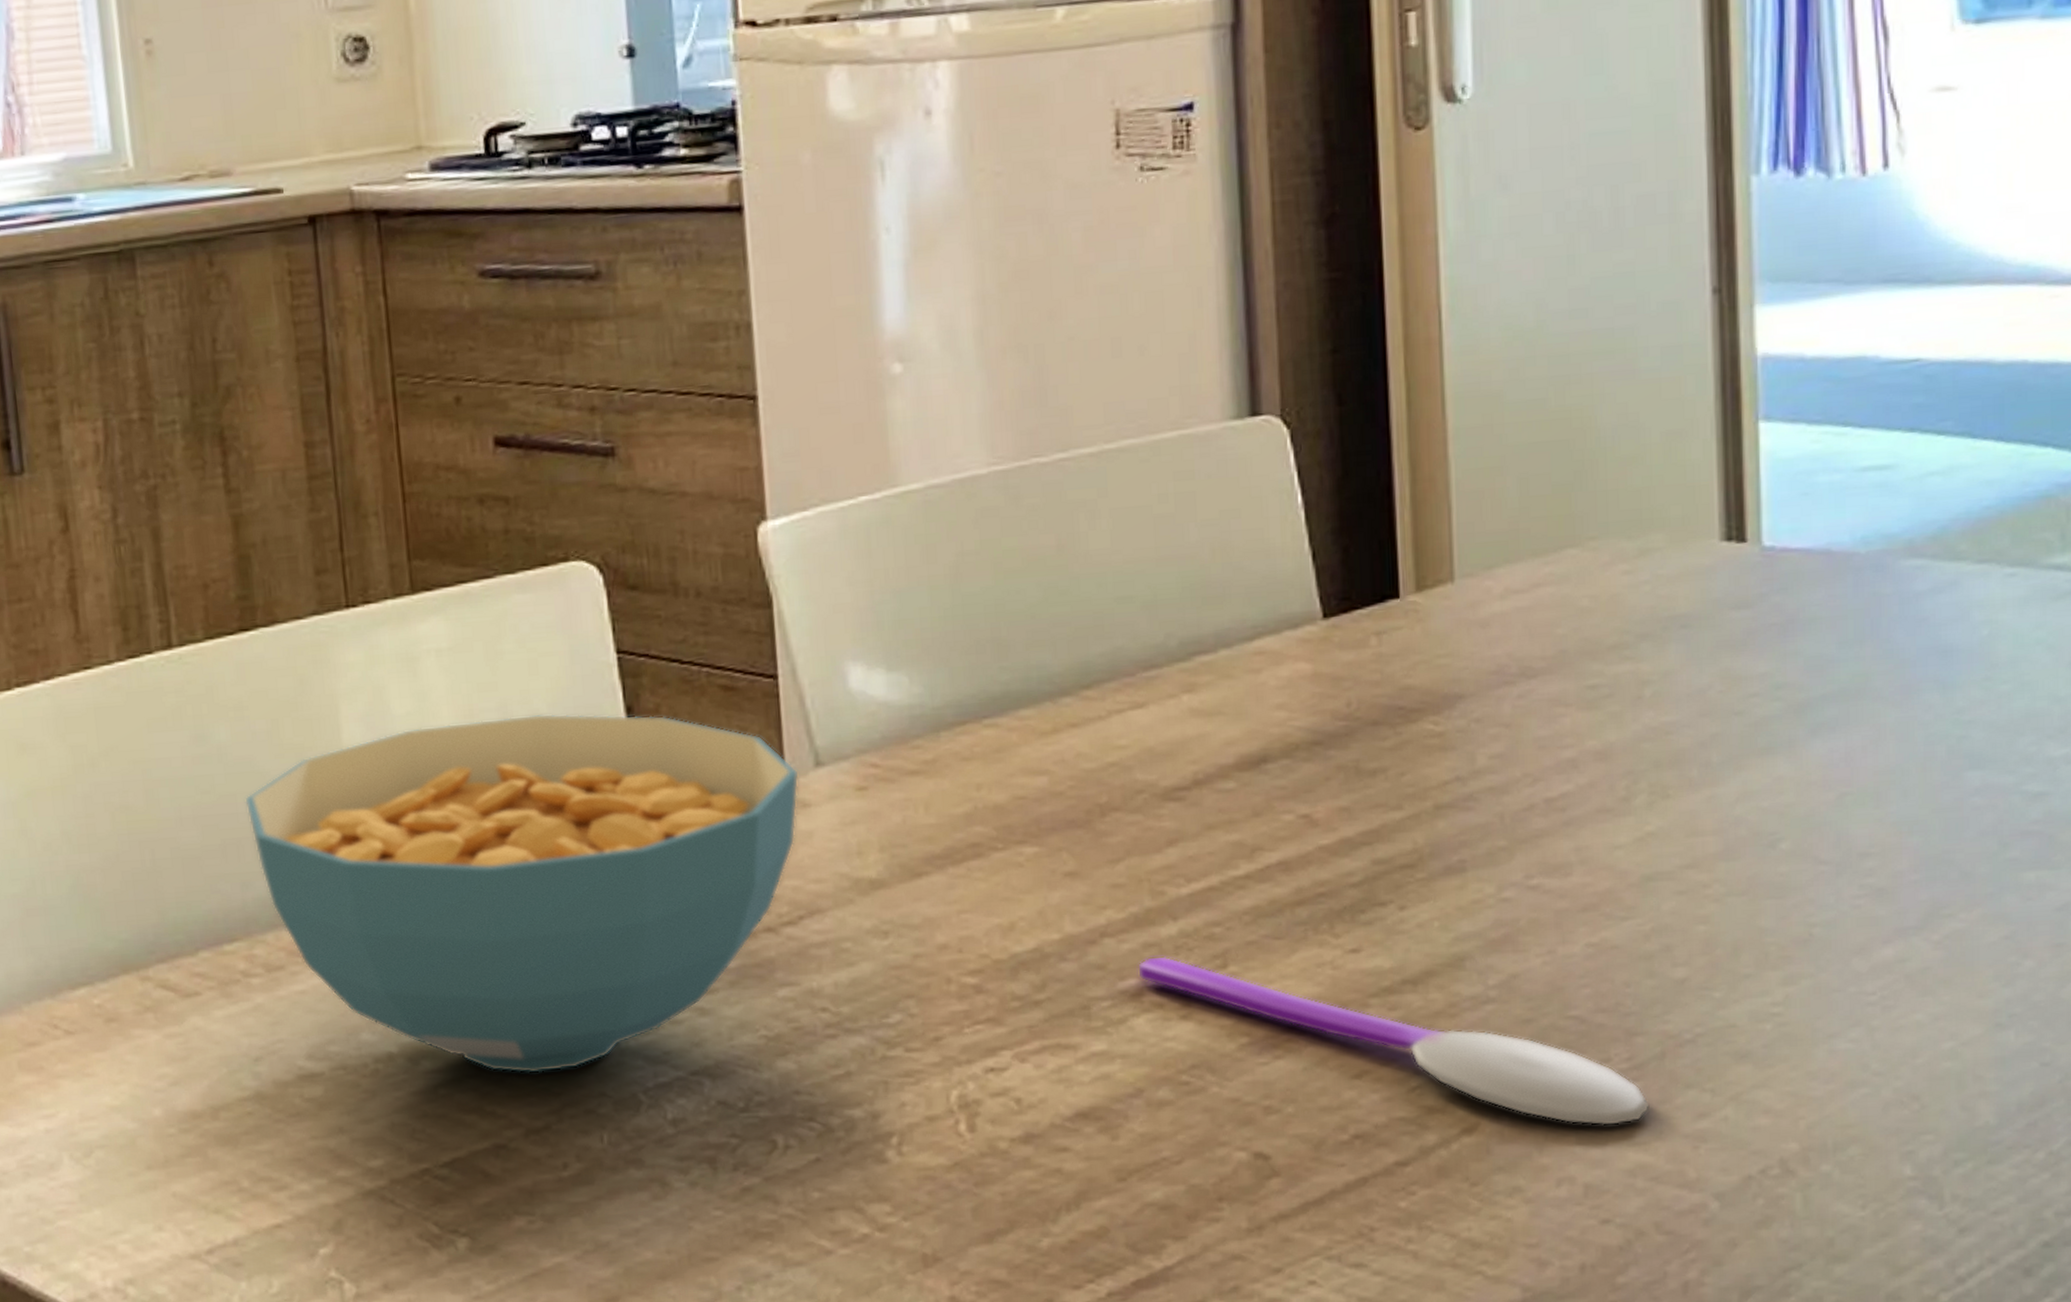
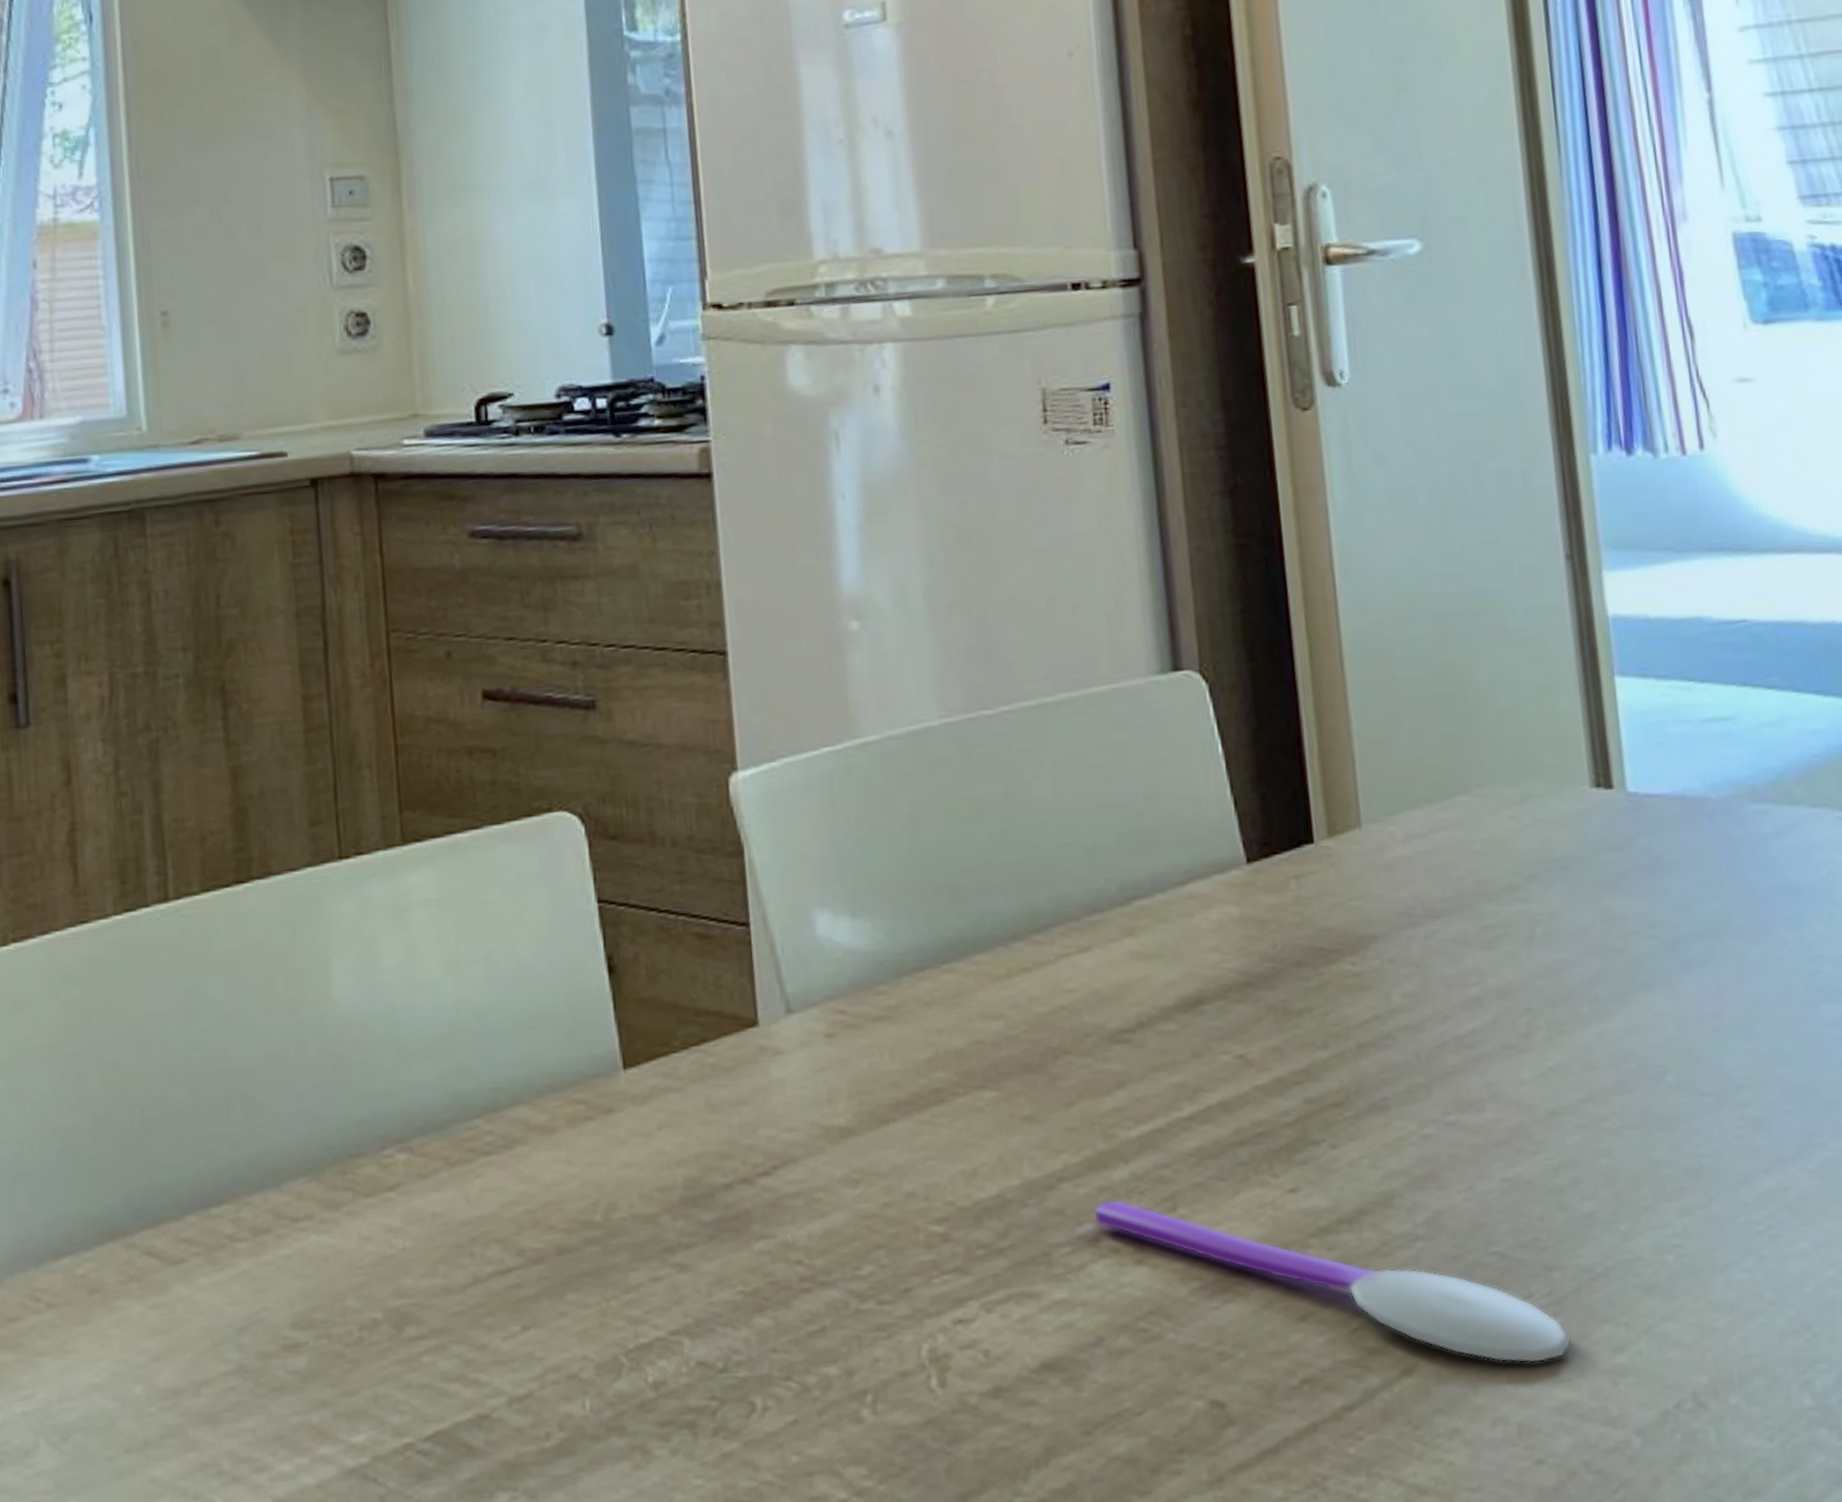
cereal bowl: present [245,713,799,1074] -> none [236,963,771,1338]

